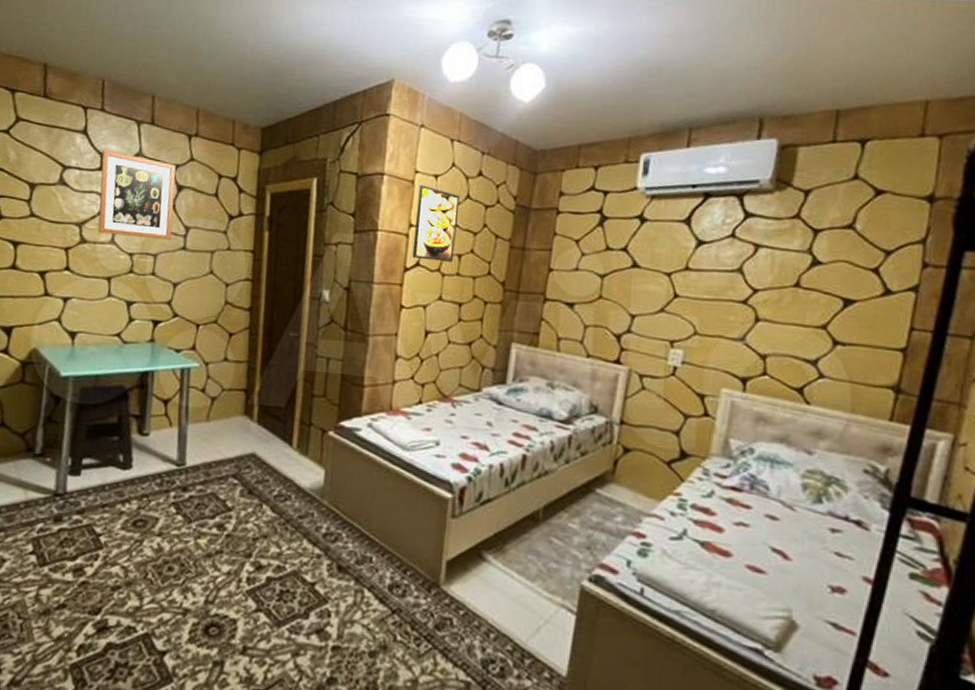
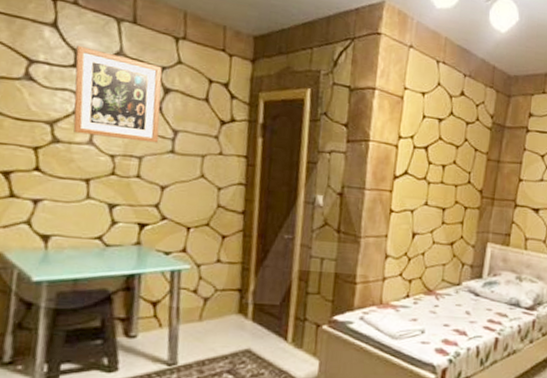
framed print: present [412,185,460,262] -> none [401,101,445,172]

